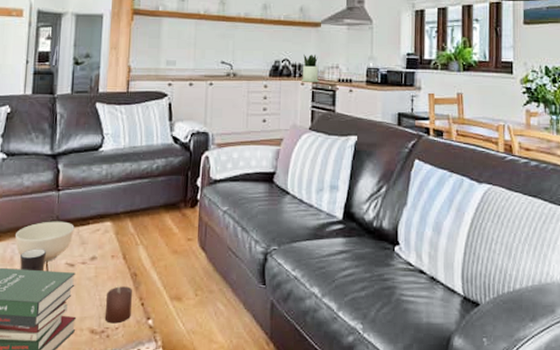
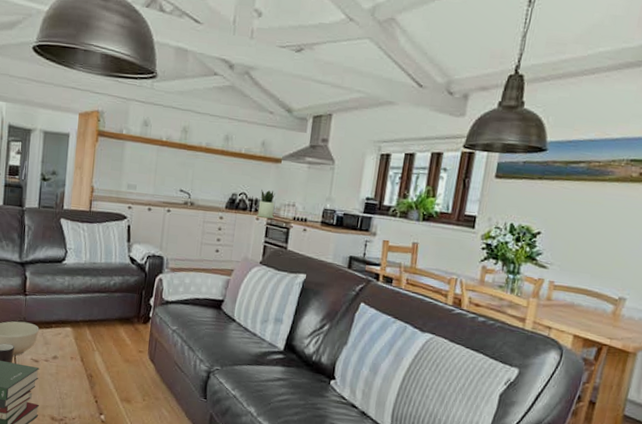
candle: present [104,285,132,324] -> none [63,383,88,415]

